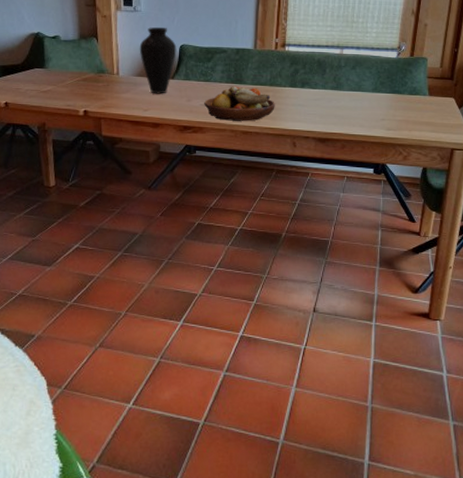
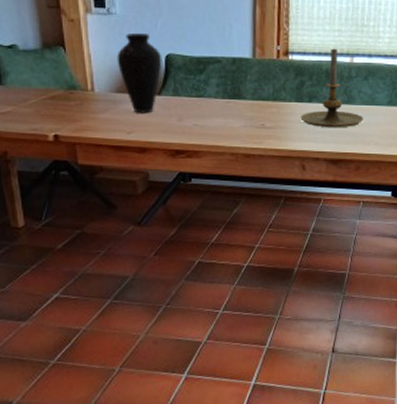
fruit bowl: present [204,86,275,121] -> none [198,102,280,143]
candle holder: none [293,41,350,111] -> present [300,48,364,128]

